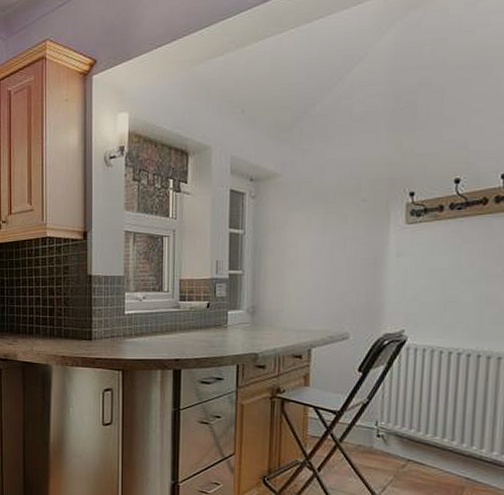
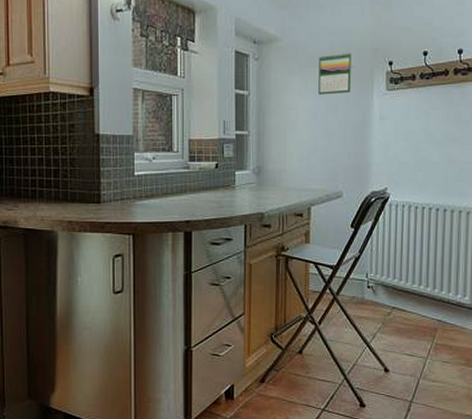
calendar: none [323,185,363,231] -> present [318,53,351,95]

